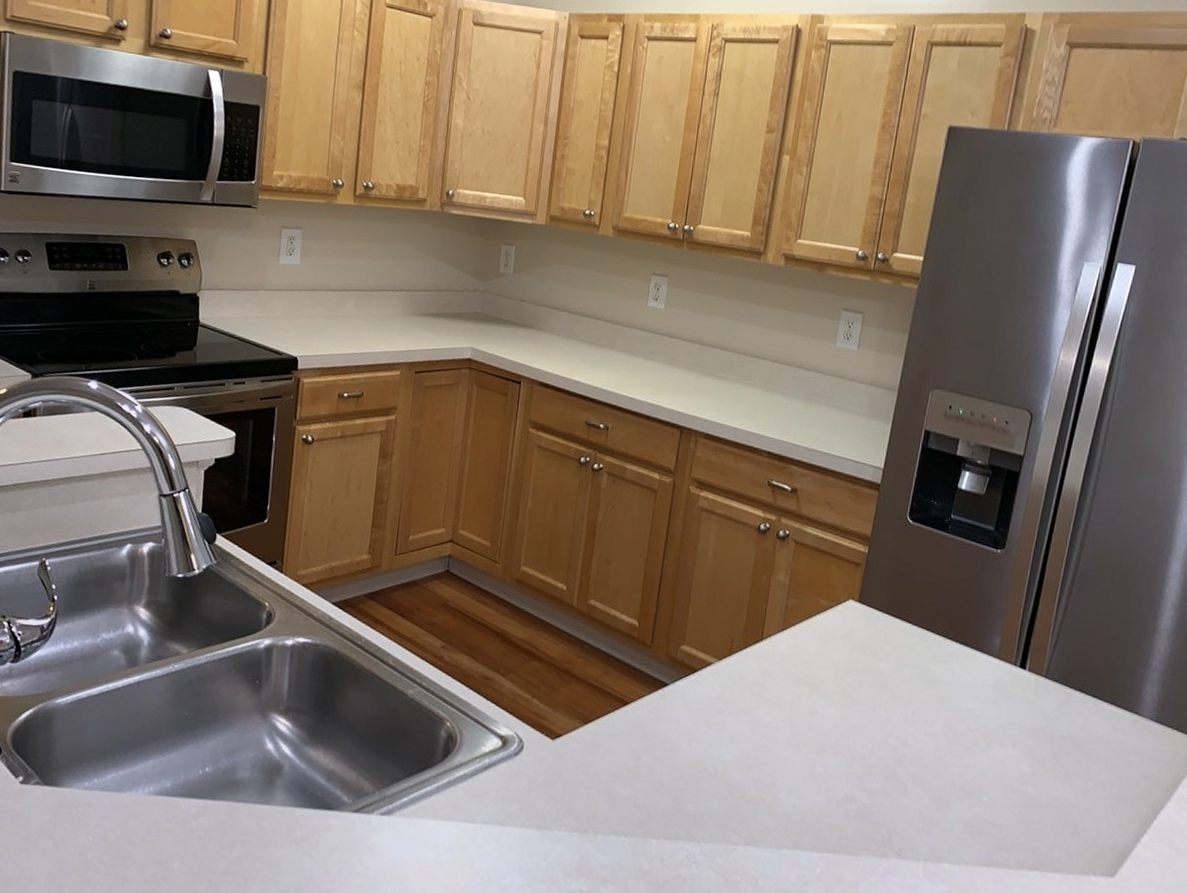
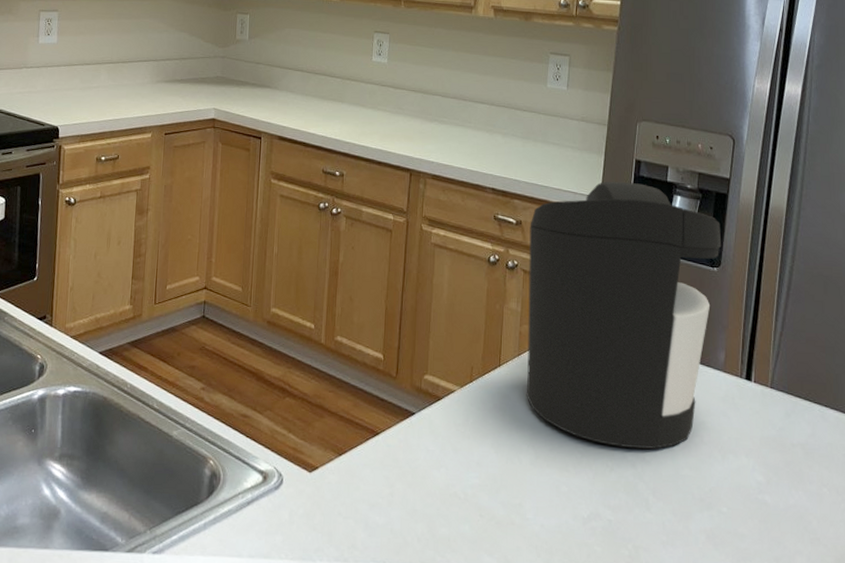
coffee maker: none [787,451,1009,734] -> present [526,181,722,450]

